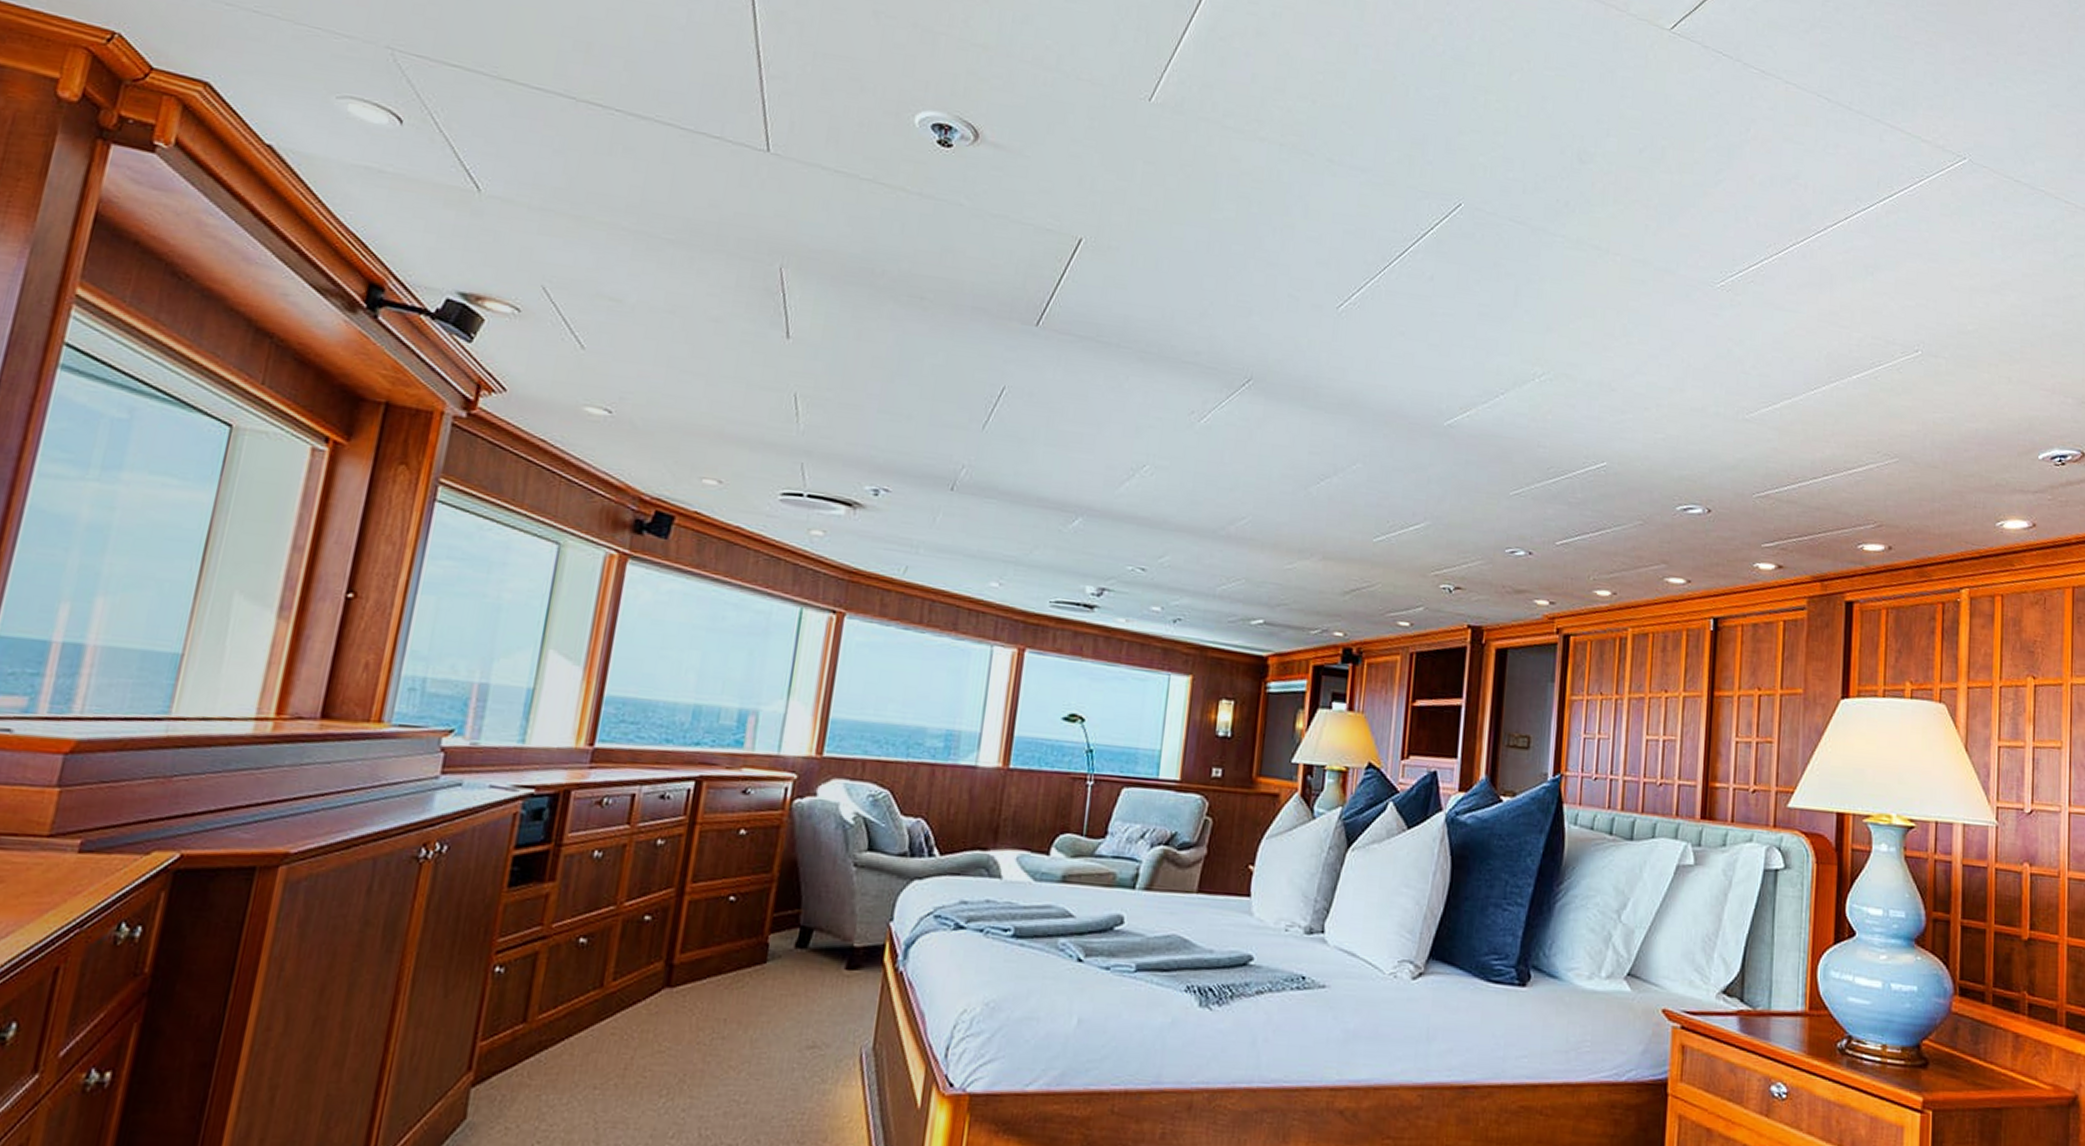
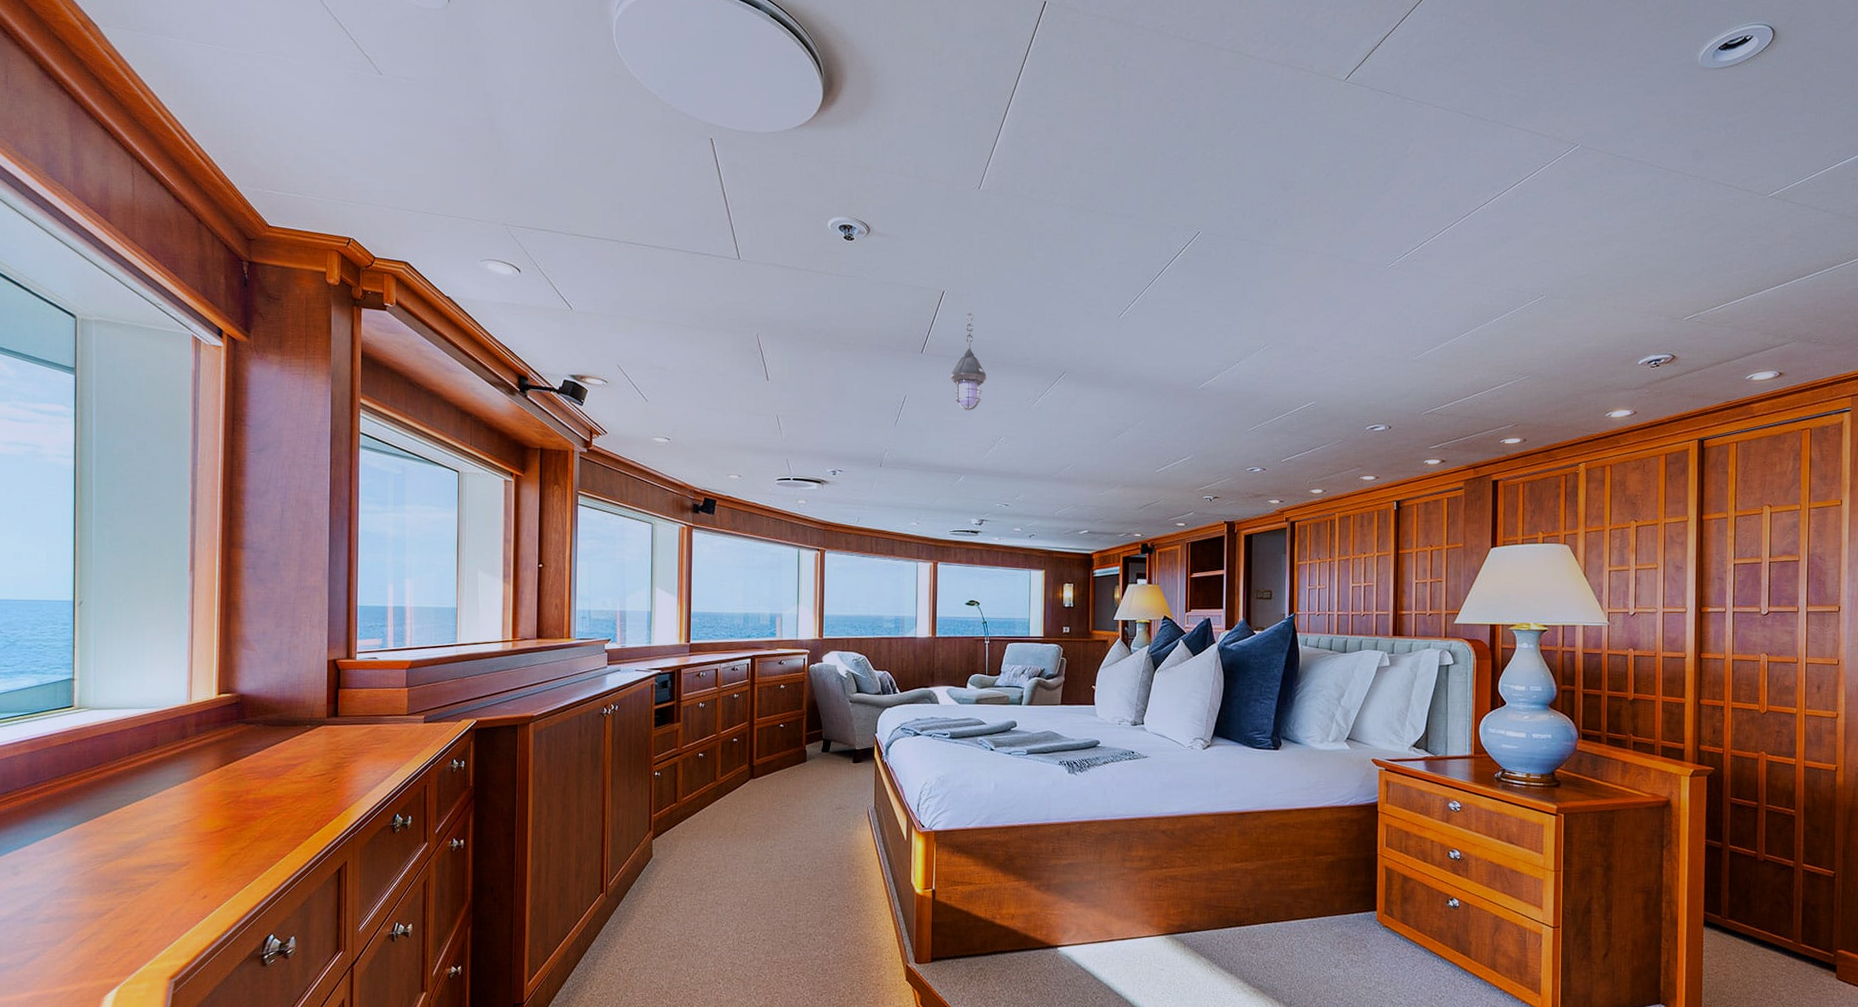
hanging lantern: none [1076,268,1133,421] -> present [950,307,987,411]

